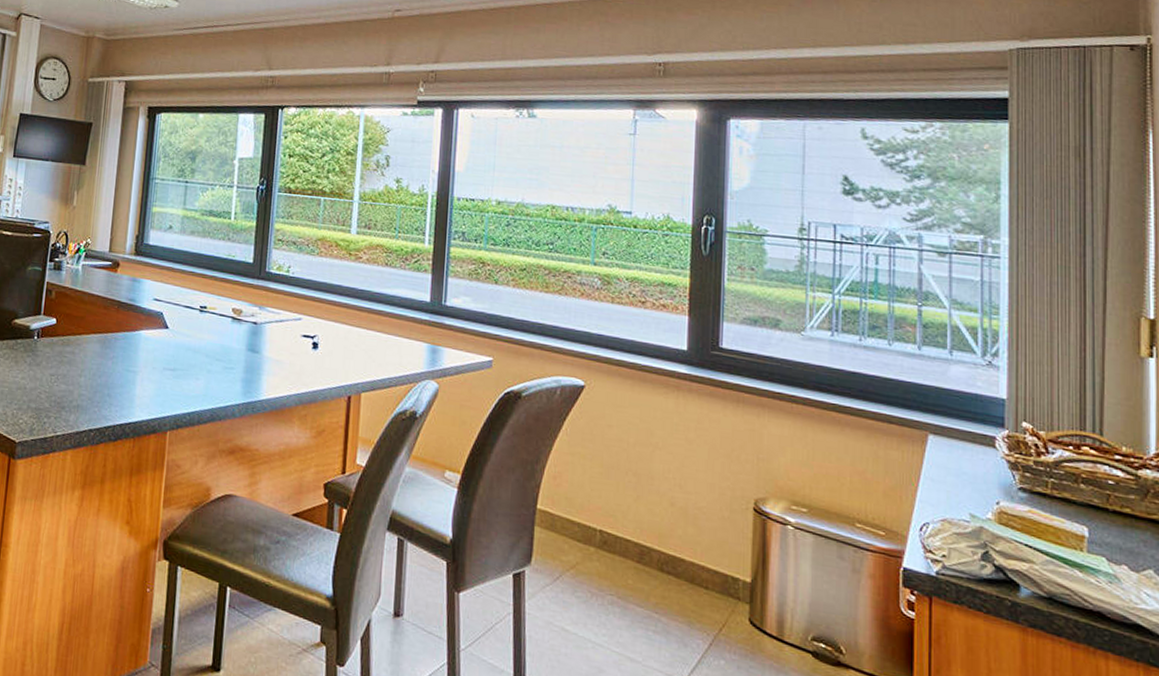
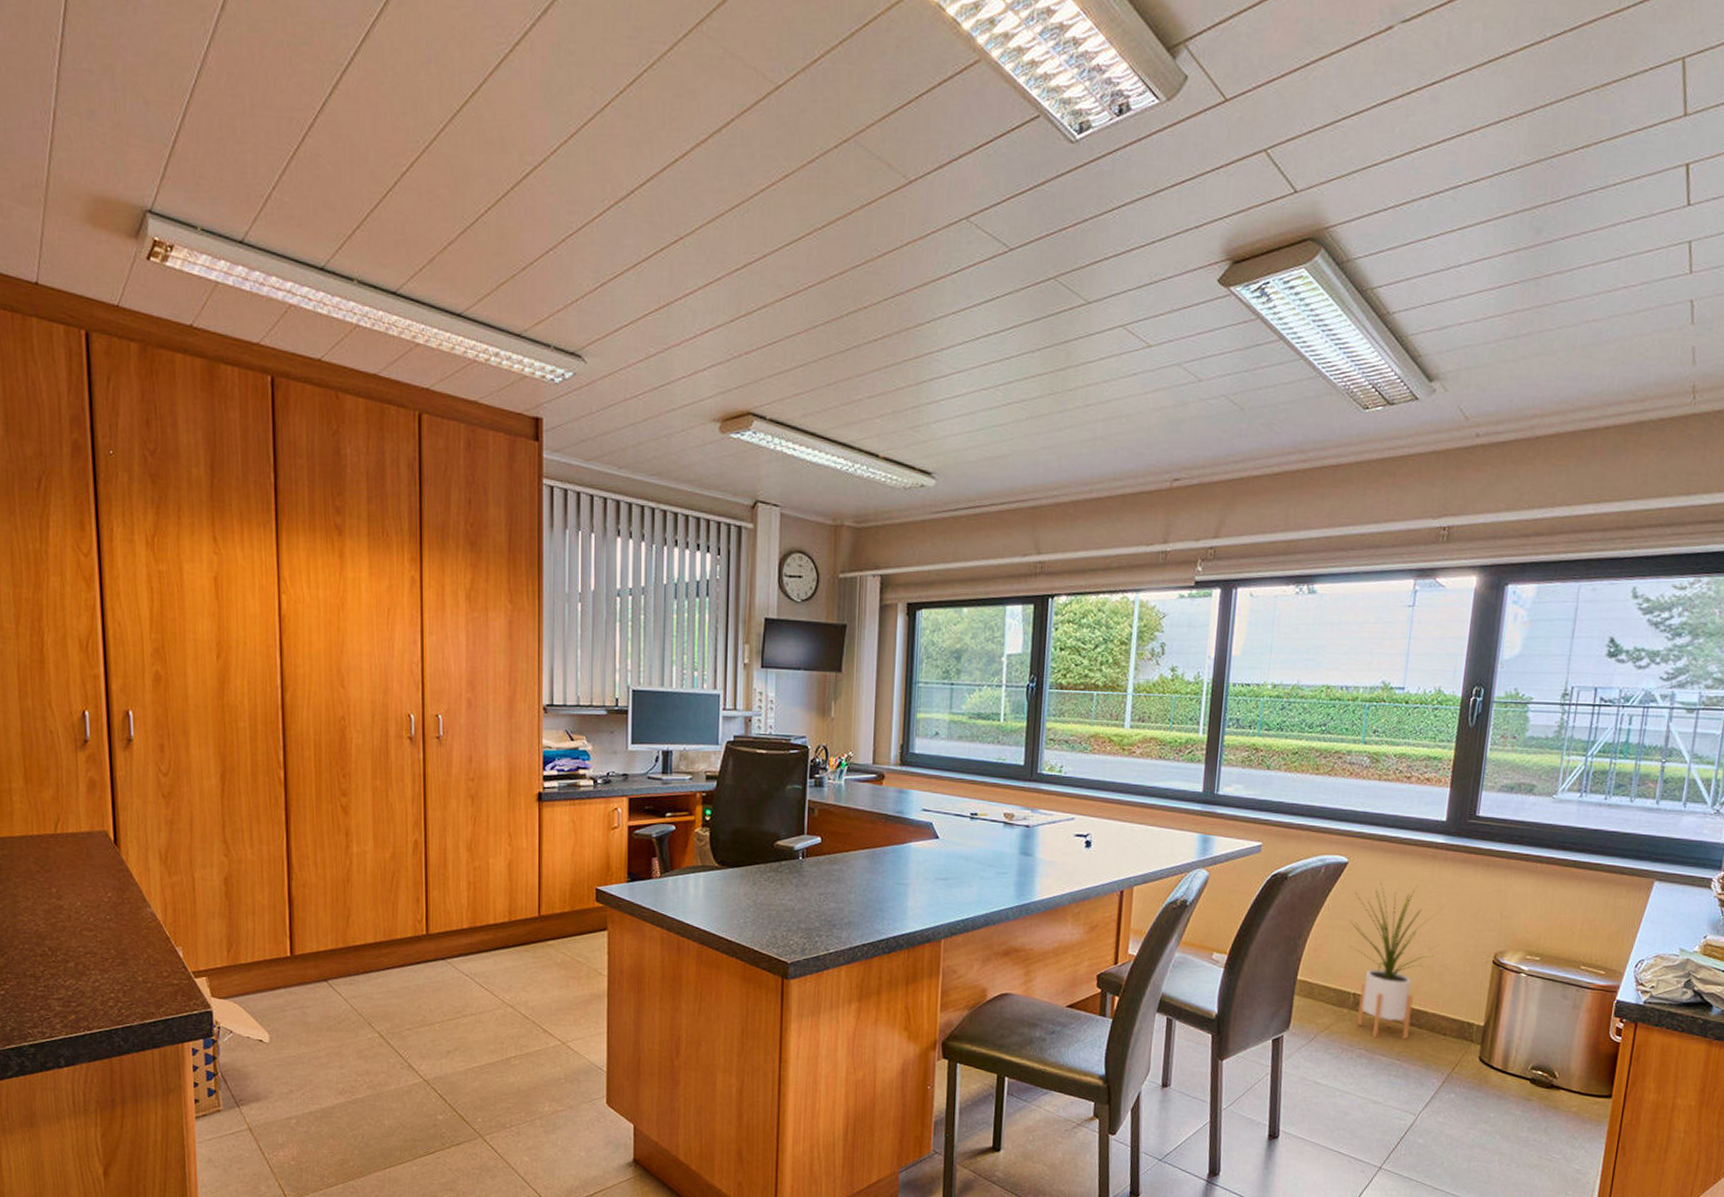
house plant: none [590,408,693,590] -> present [1349,880,1444,1040]

